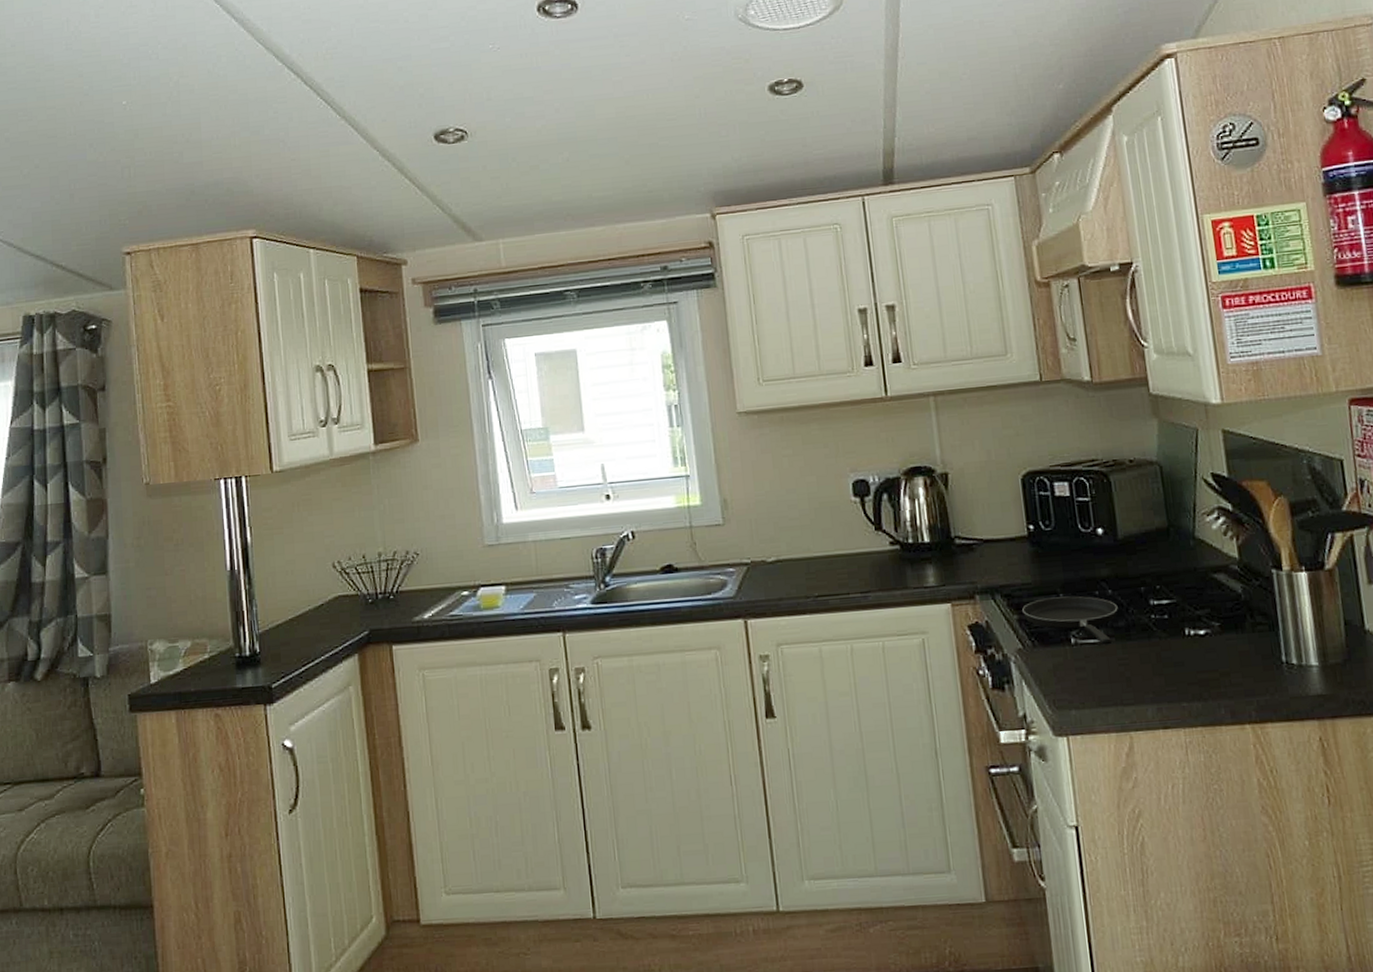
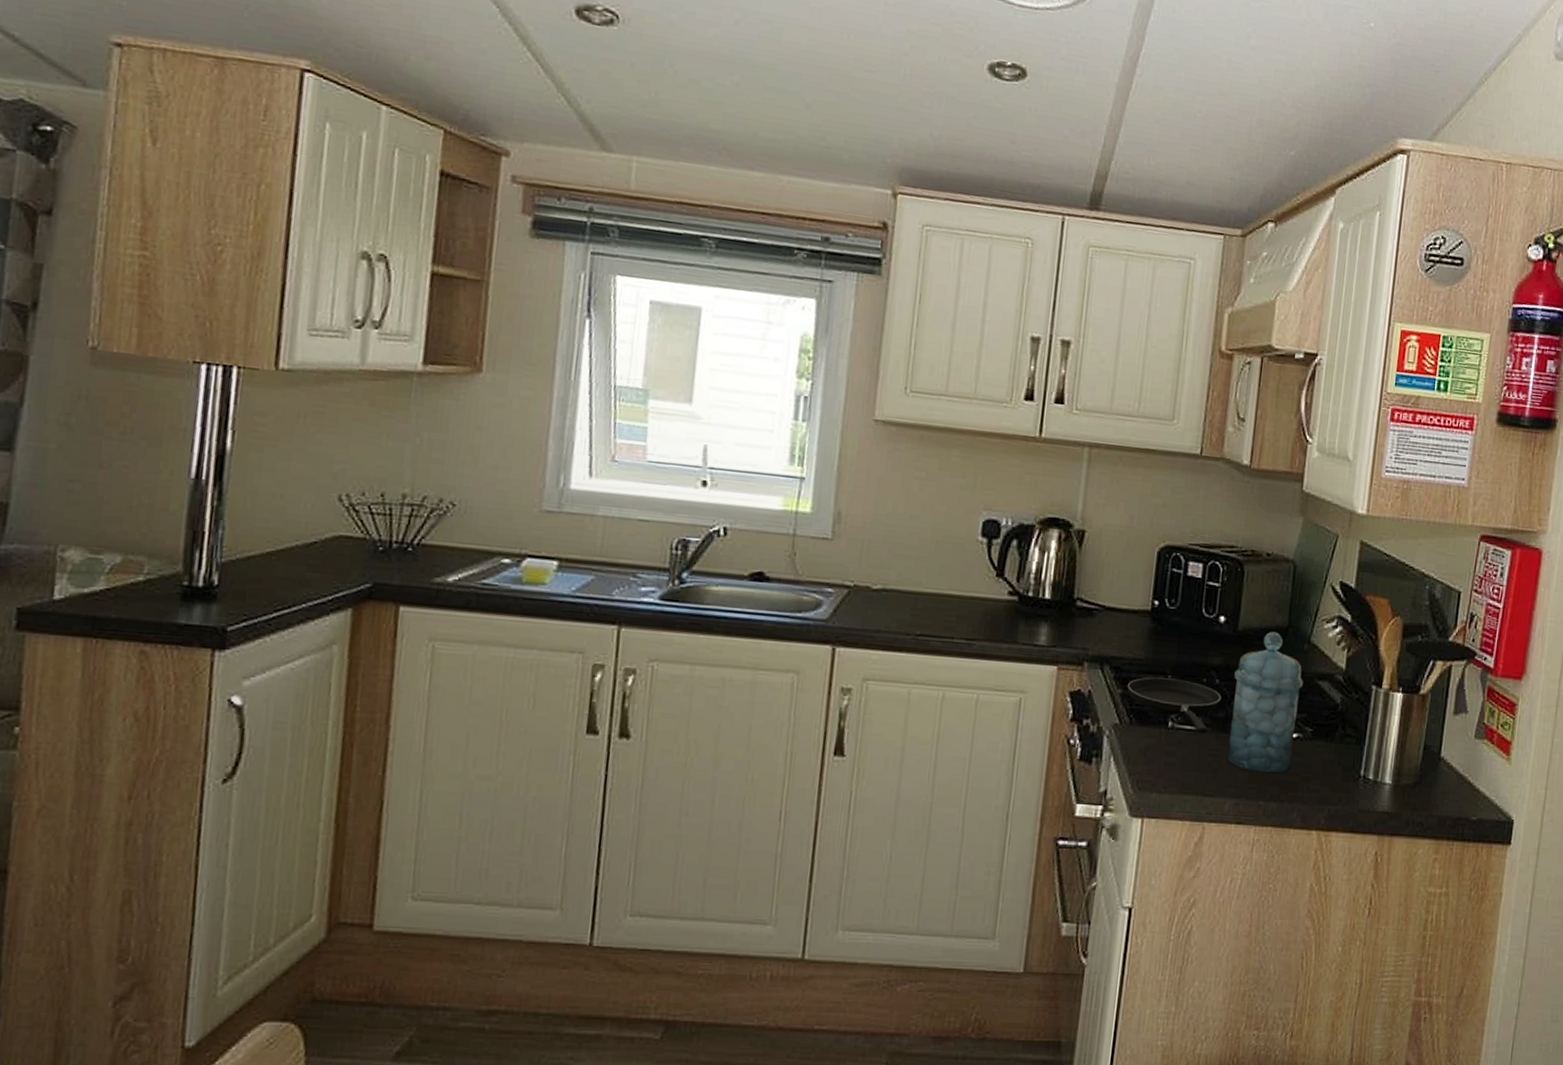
canister: none [1125,534,1206,675] -> present [1226,632,1303,774]

